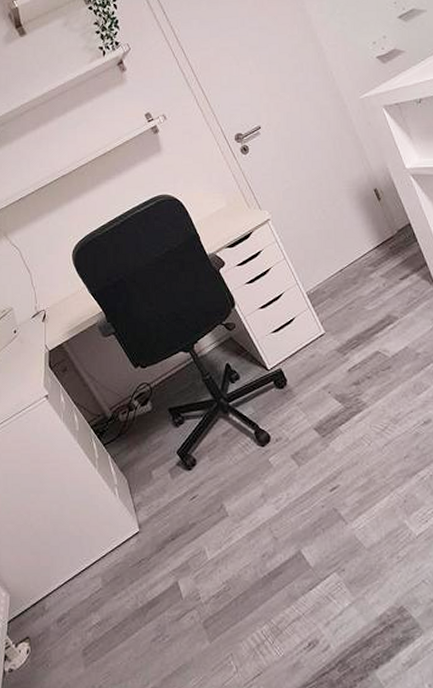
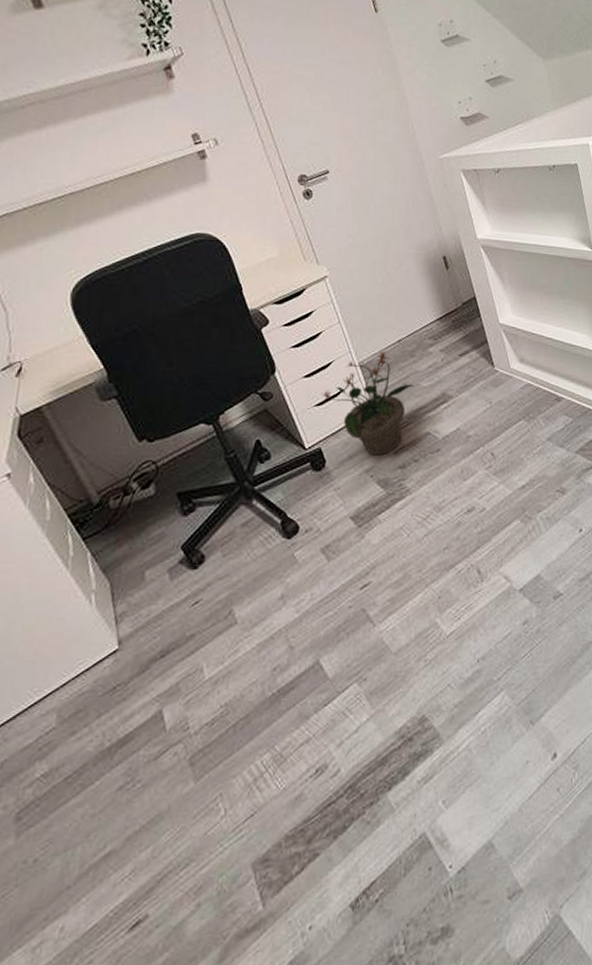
potted plant: none [277,281,361,374] -> present [322,351,415,456]

